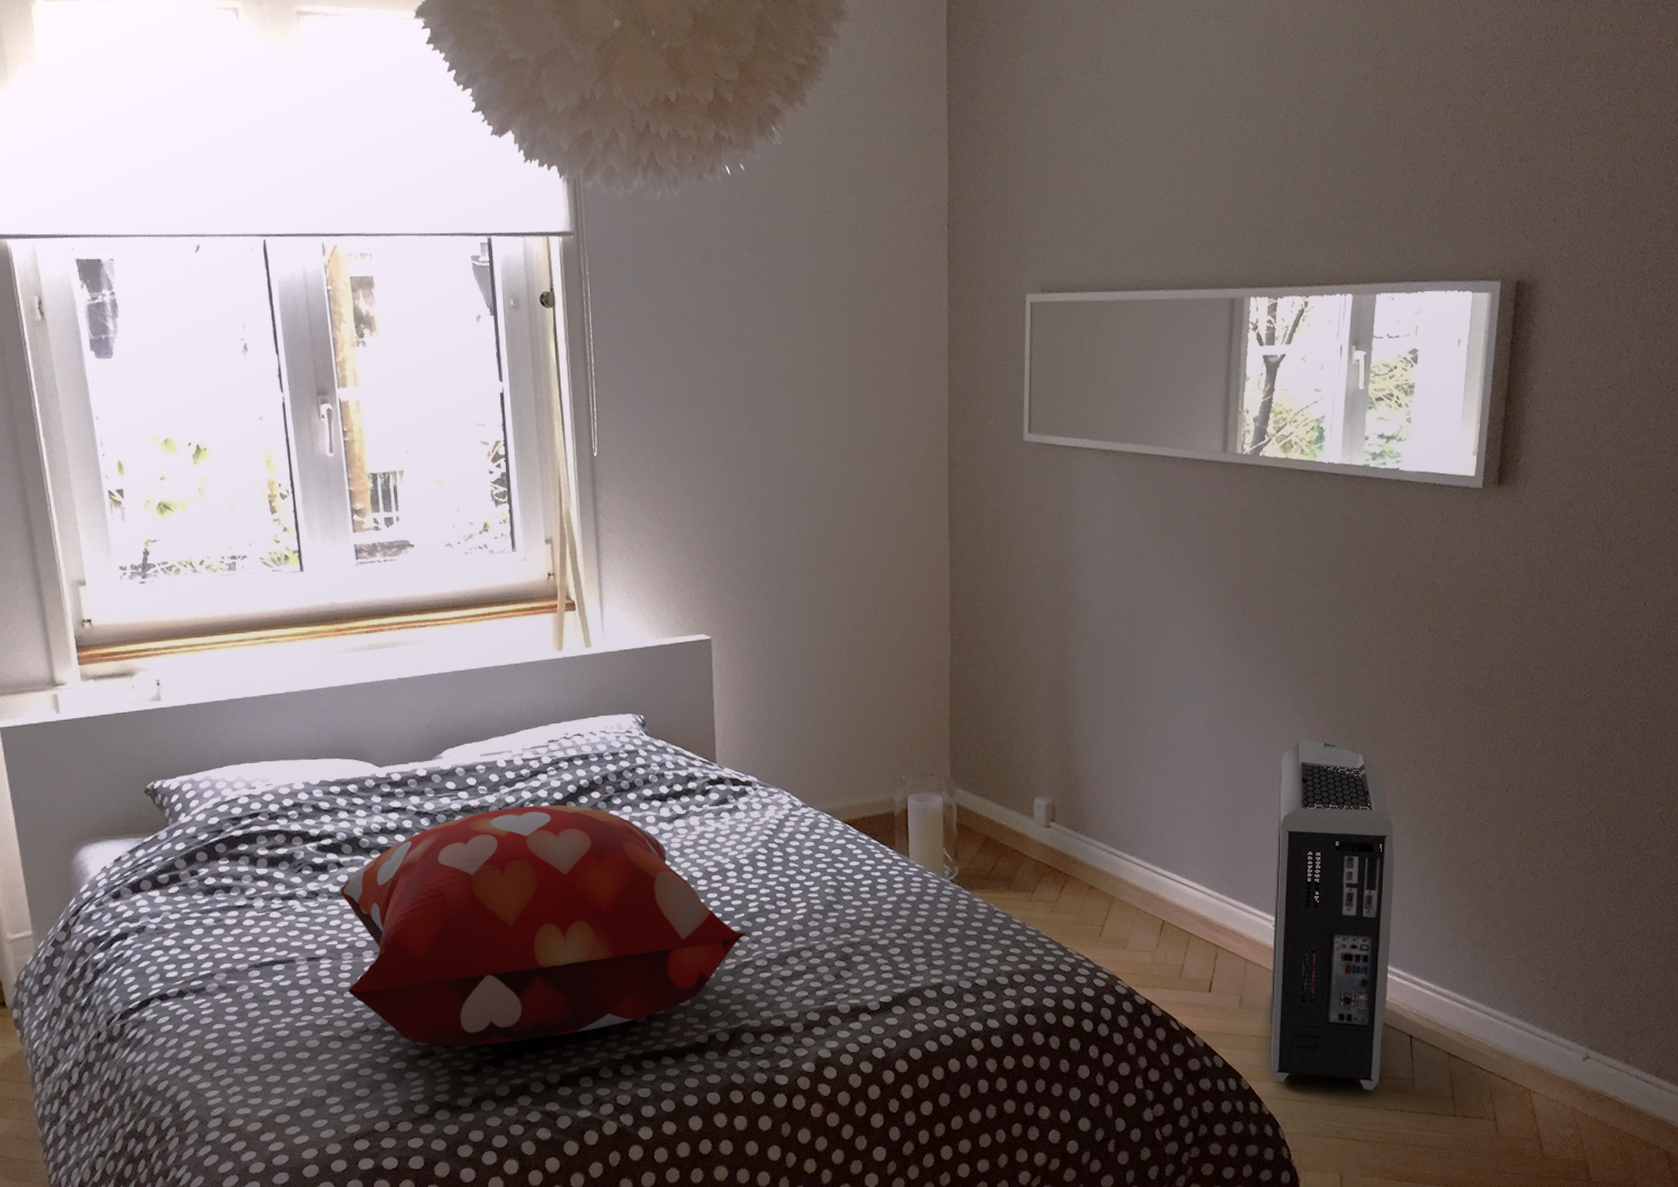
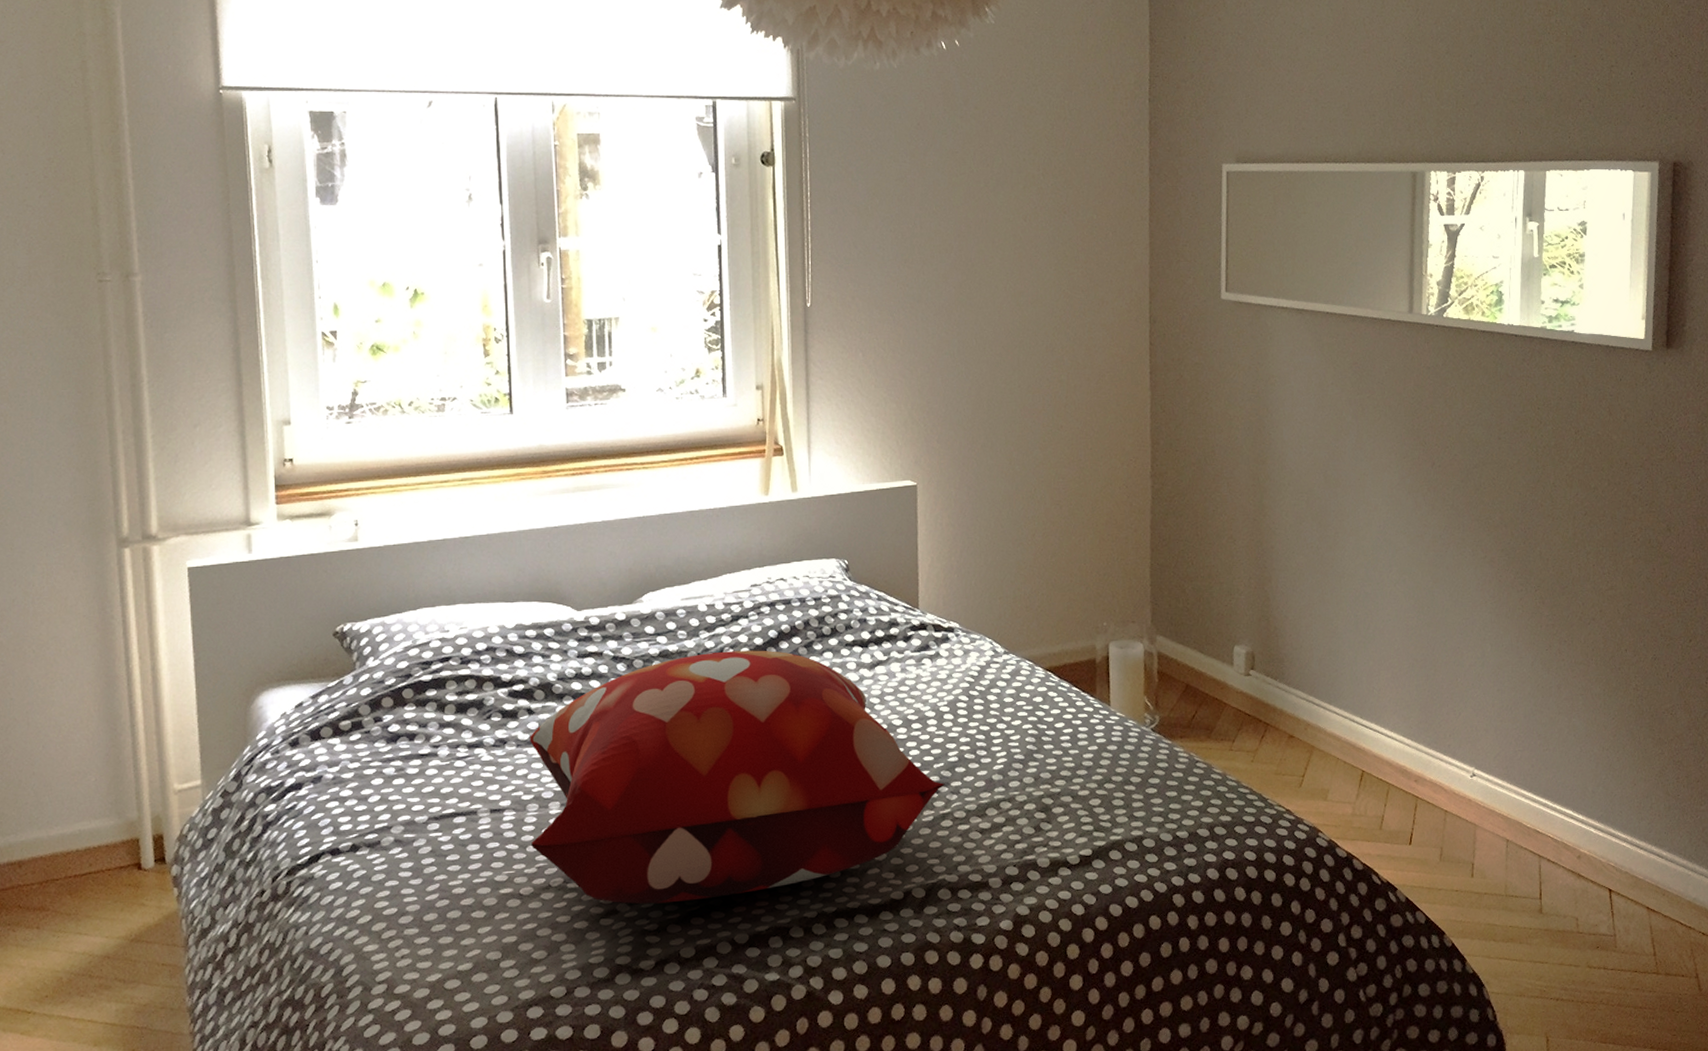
air purifier: present [1270,739,1395,1090] -> none [1471,589,1587,947]

